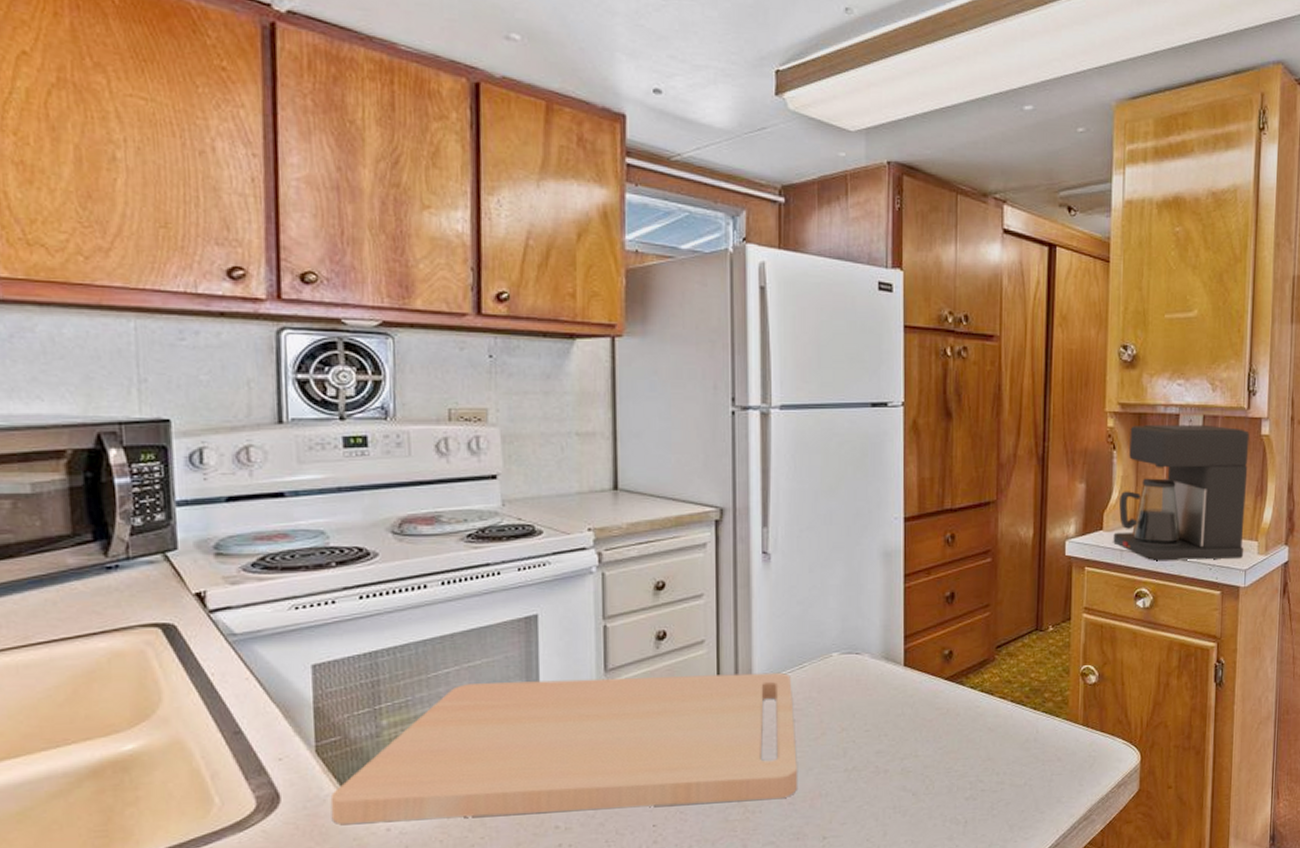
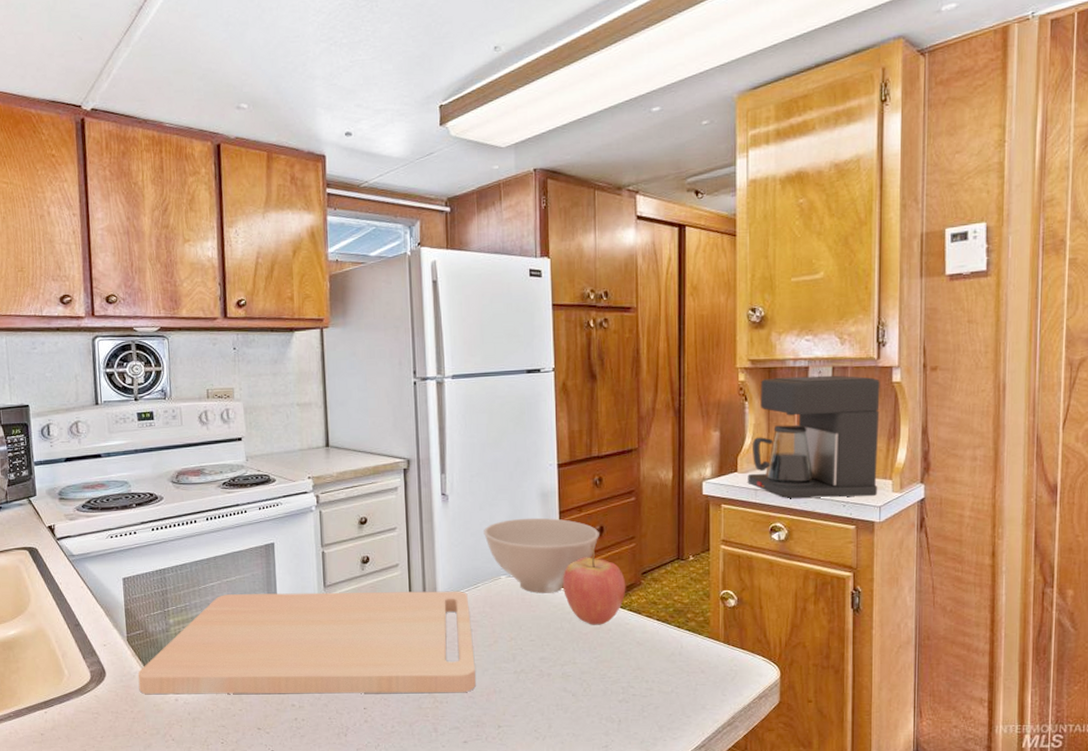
bowl: none [813,581,950,674] -> present [484,517,599,594]
fruit: none [905,614,978,710] -> present [562,545,626,625]

